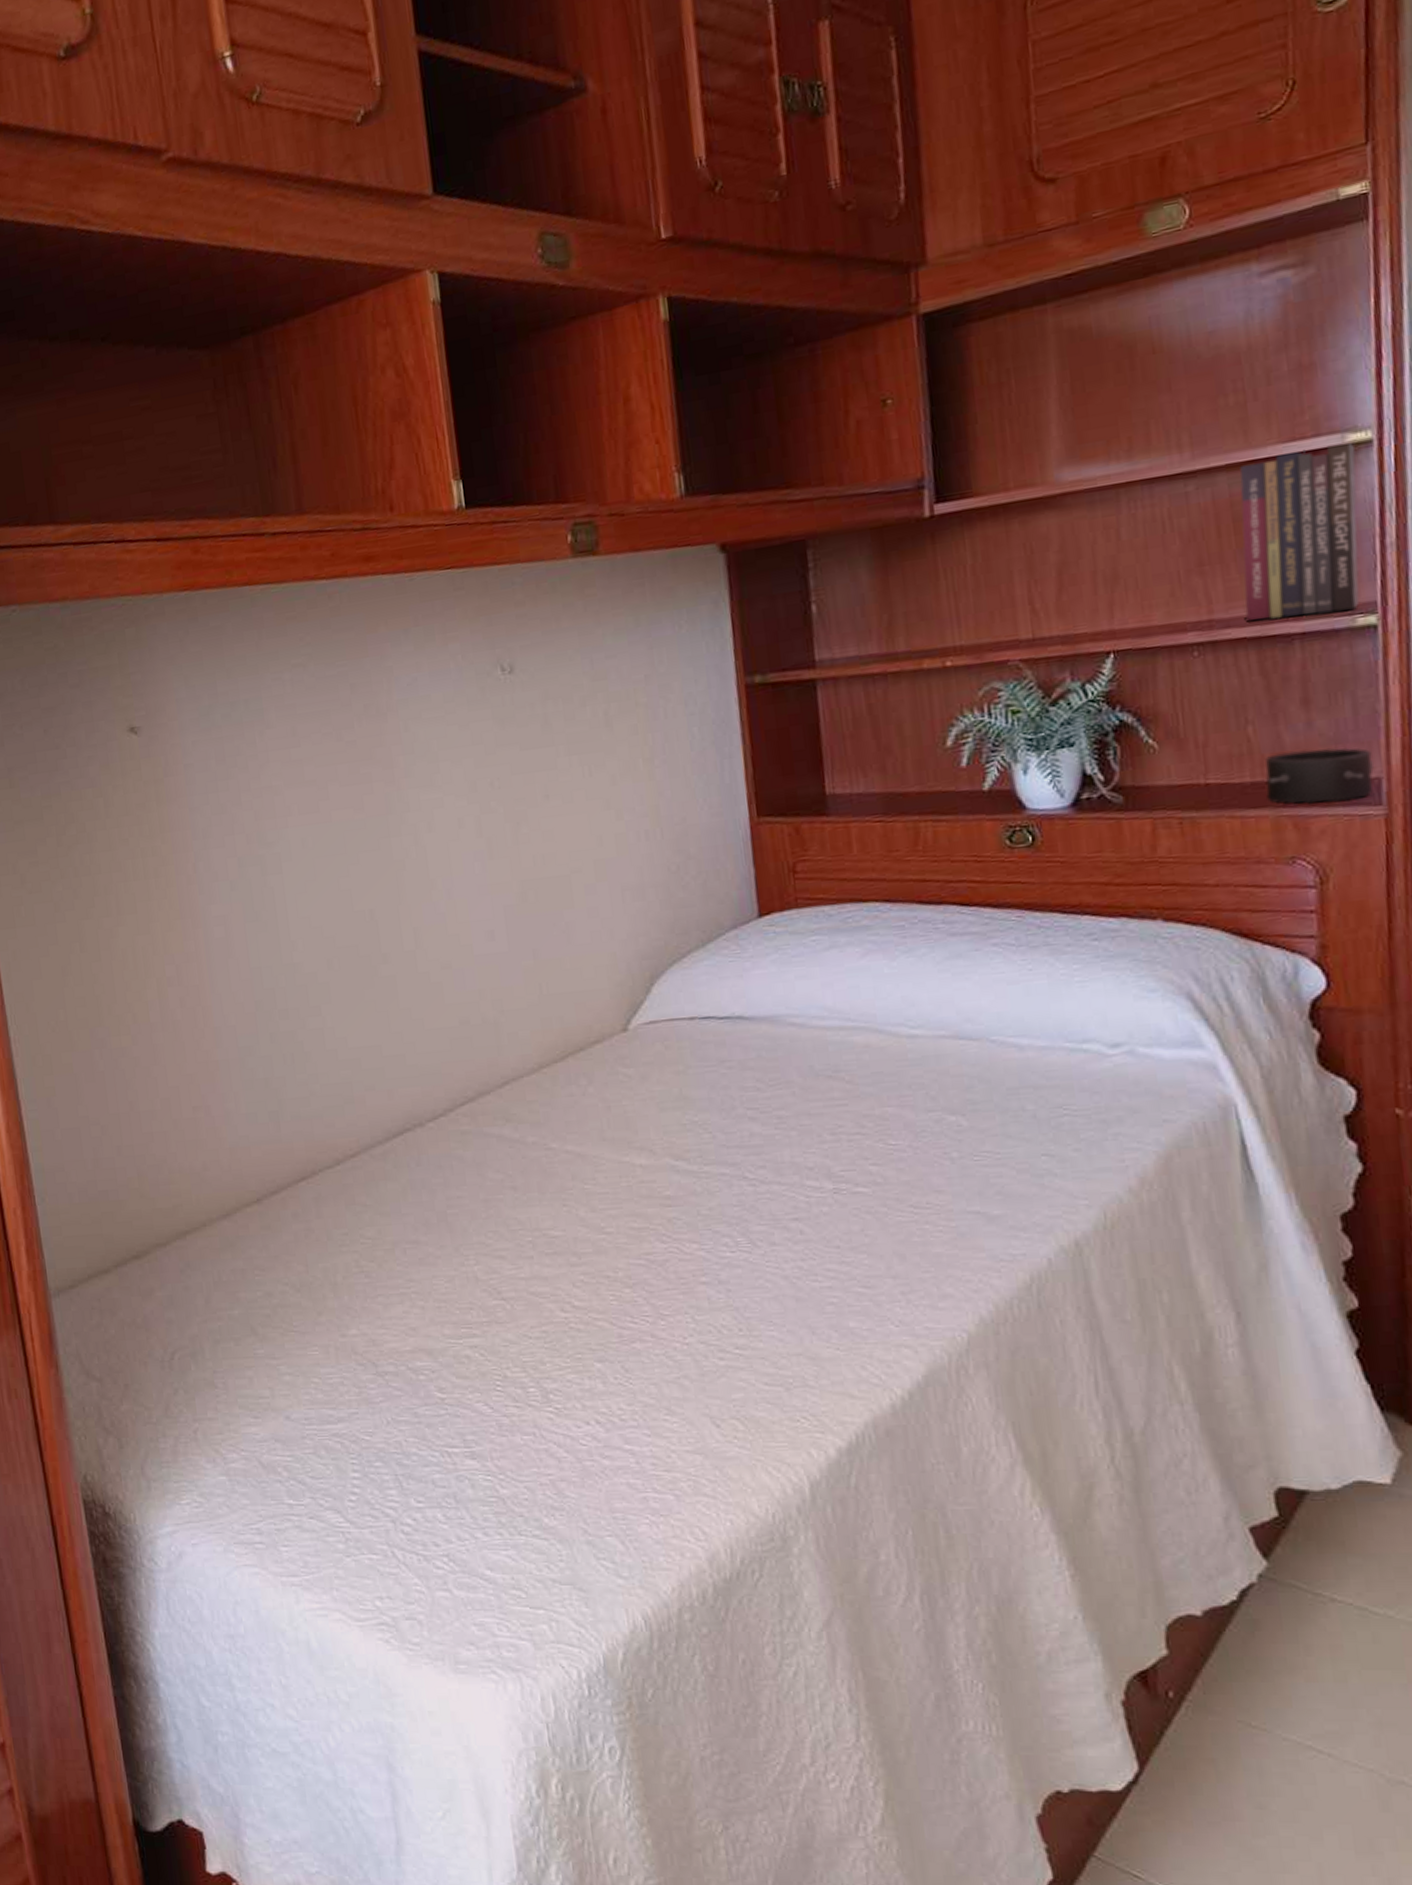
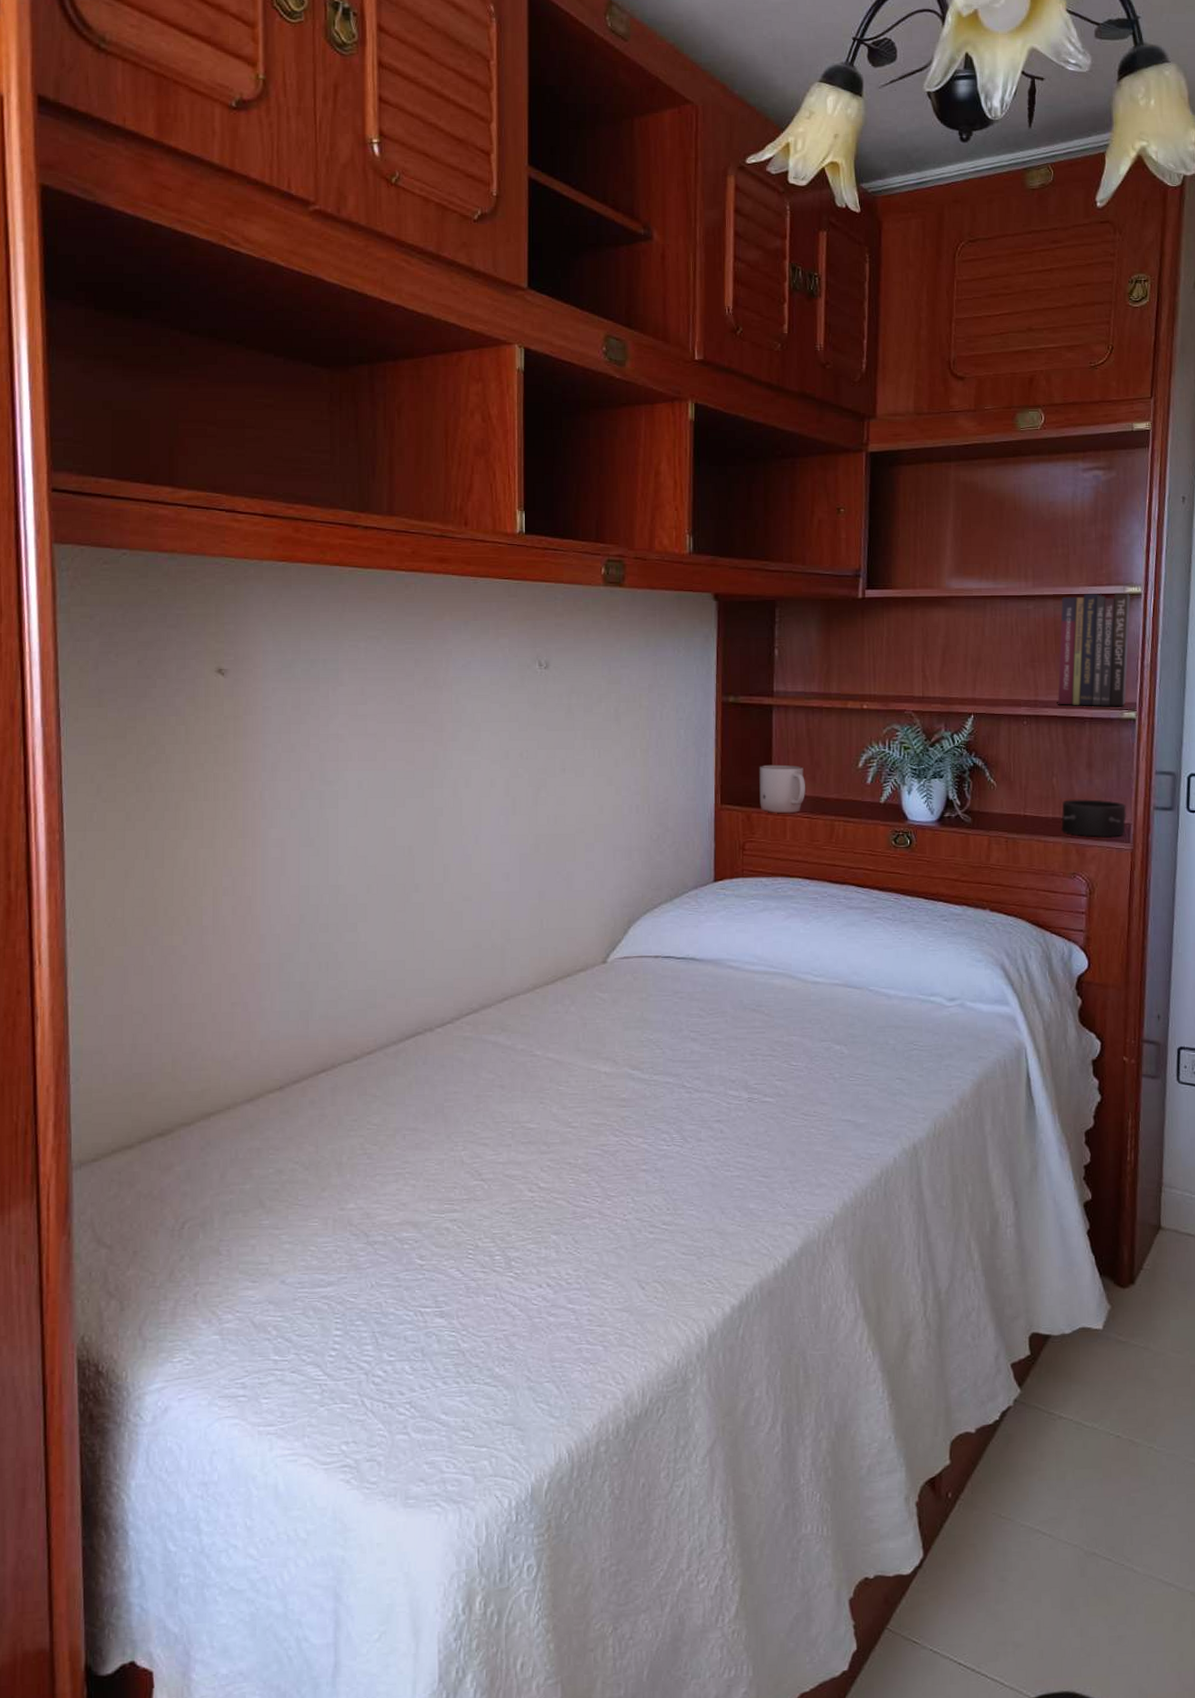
mug: none [805,754,874,821] -> present [759,764,805,813]

